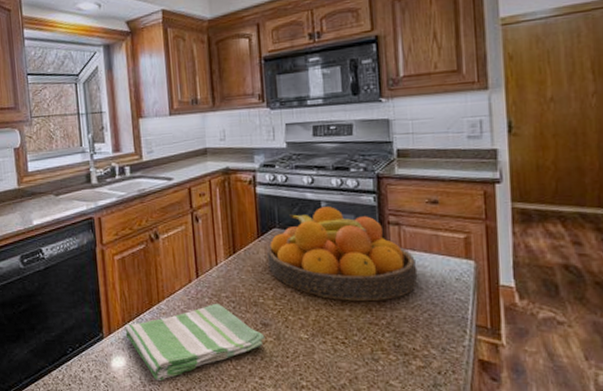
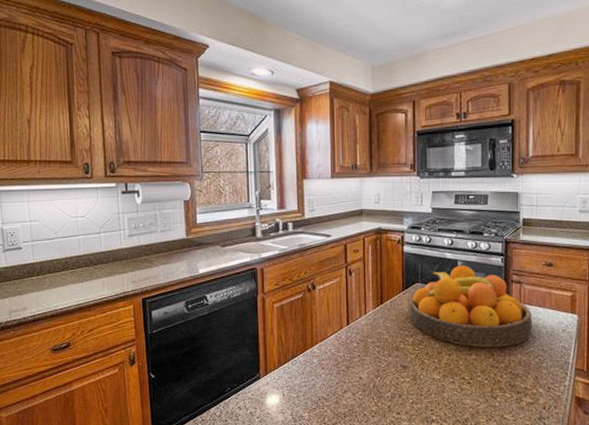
dish towel: present [124,303,265,380] -> none [280,347,404,416]

